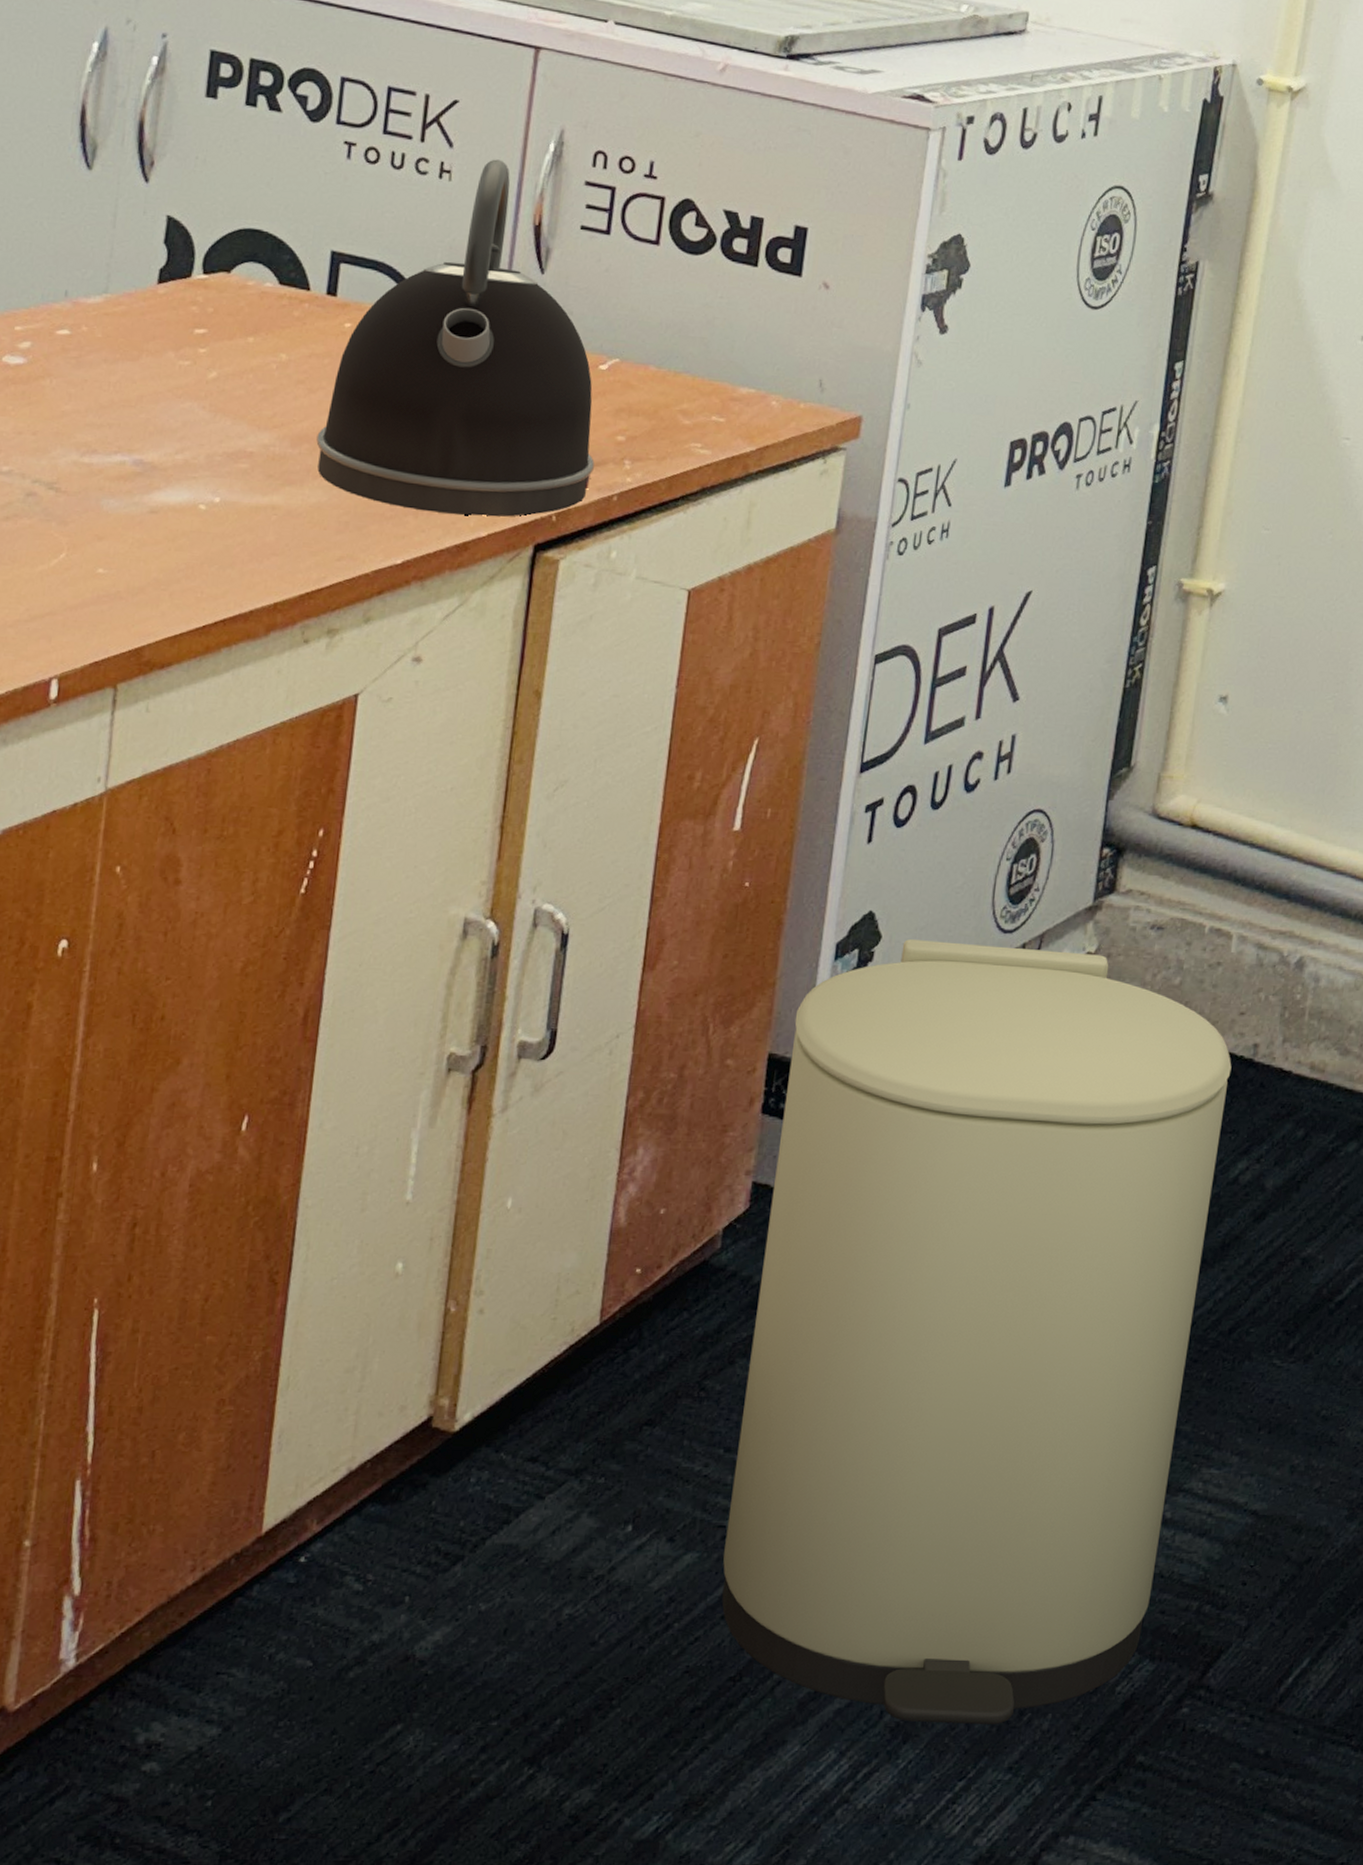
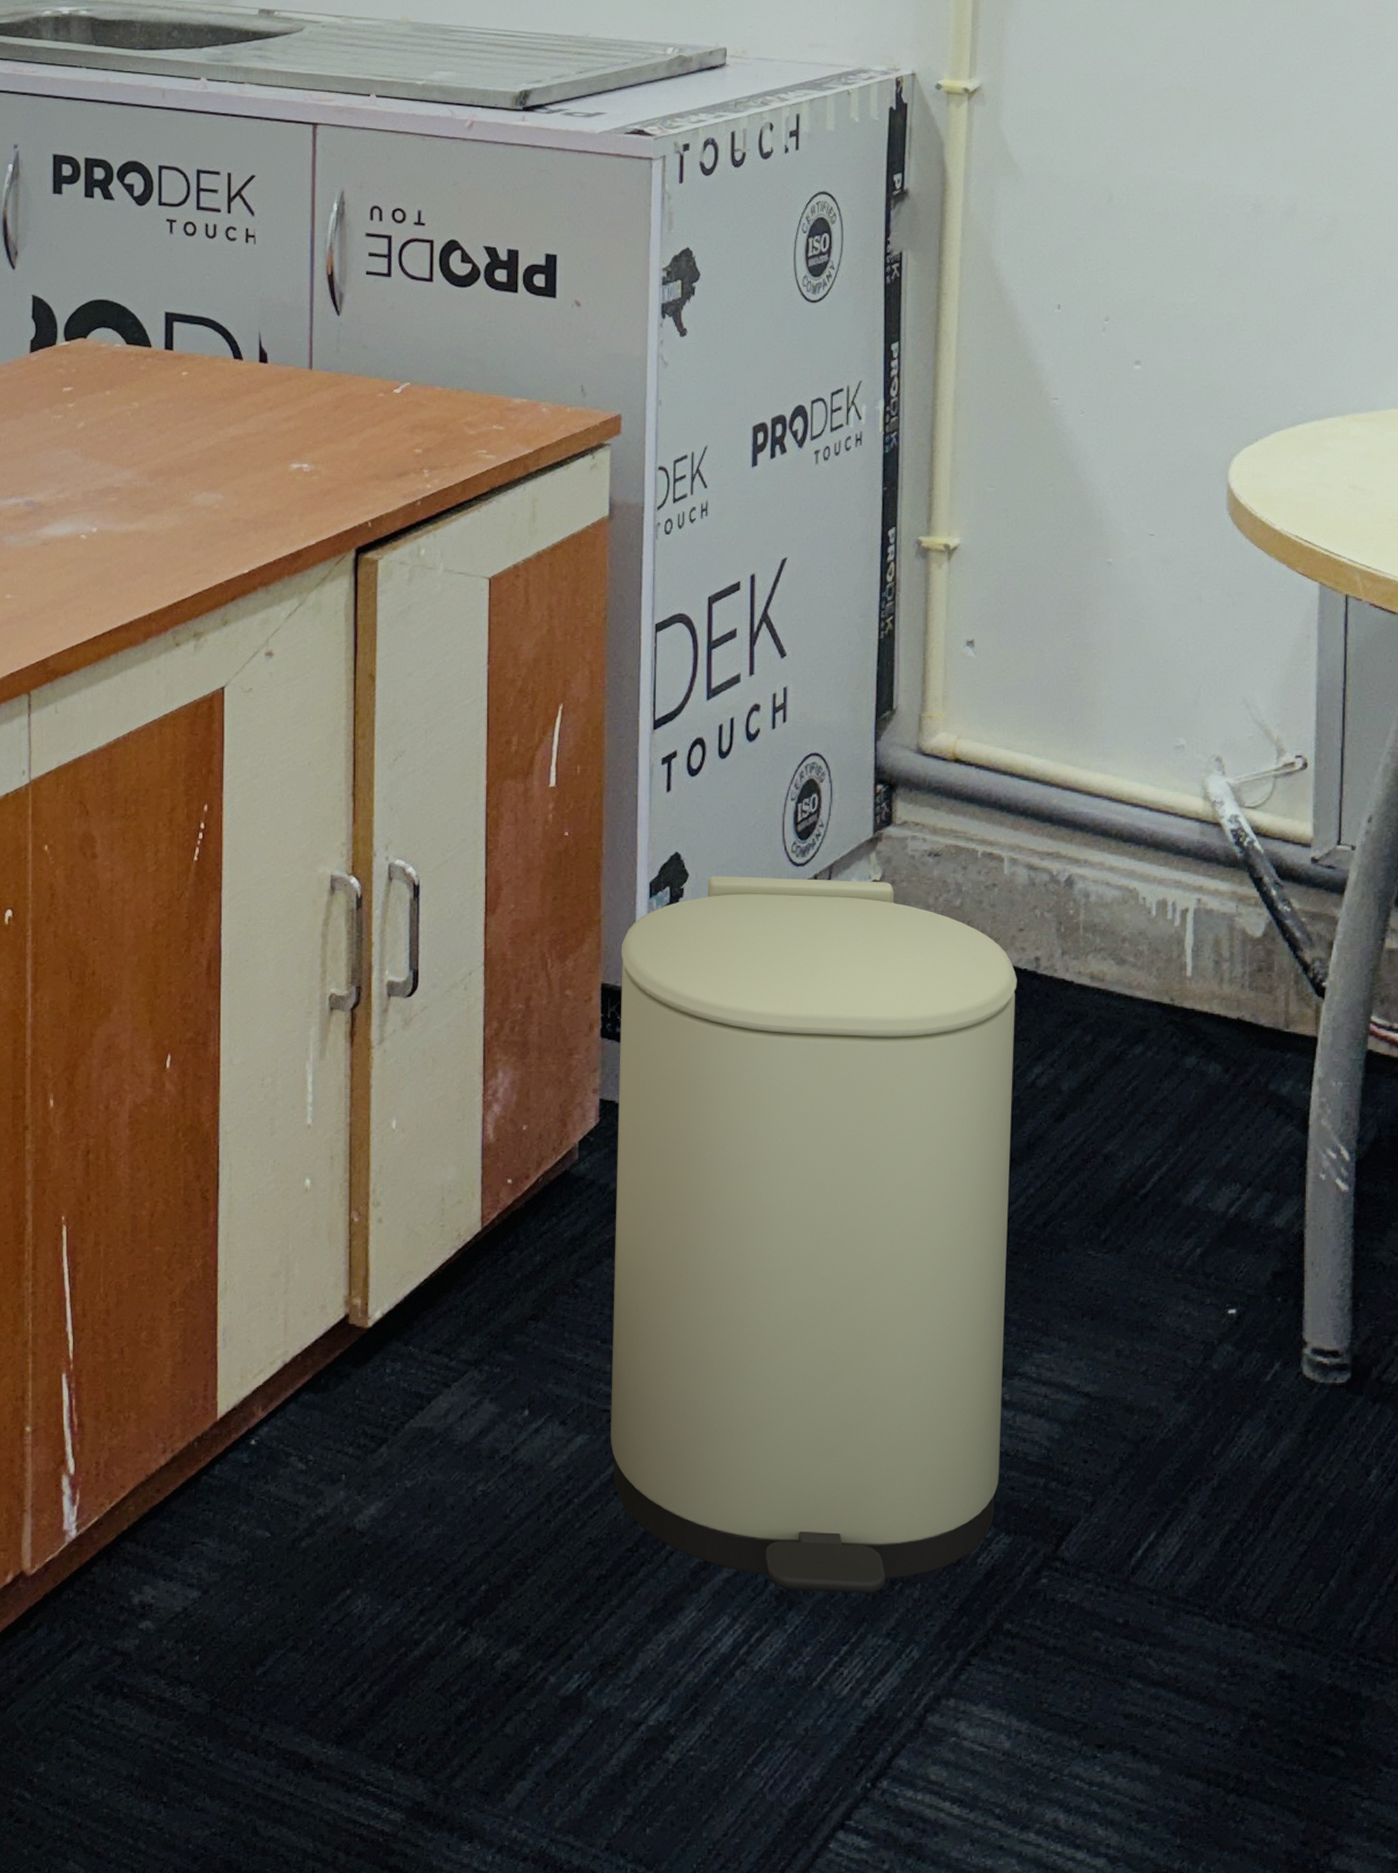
kettle: present [316,159,595,517] -> none [169,222,398,527]

